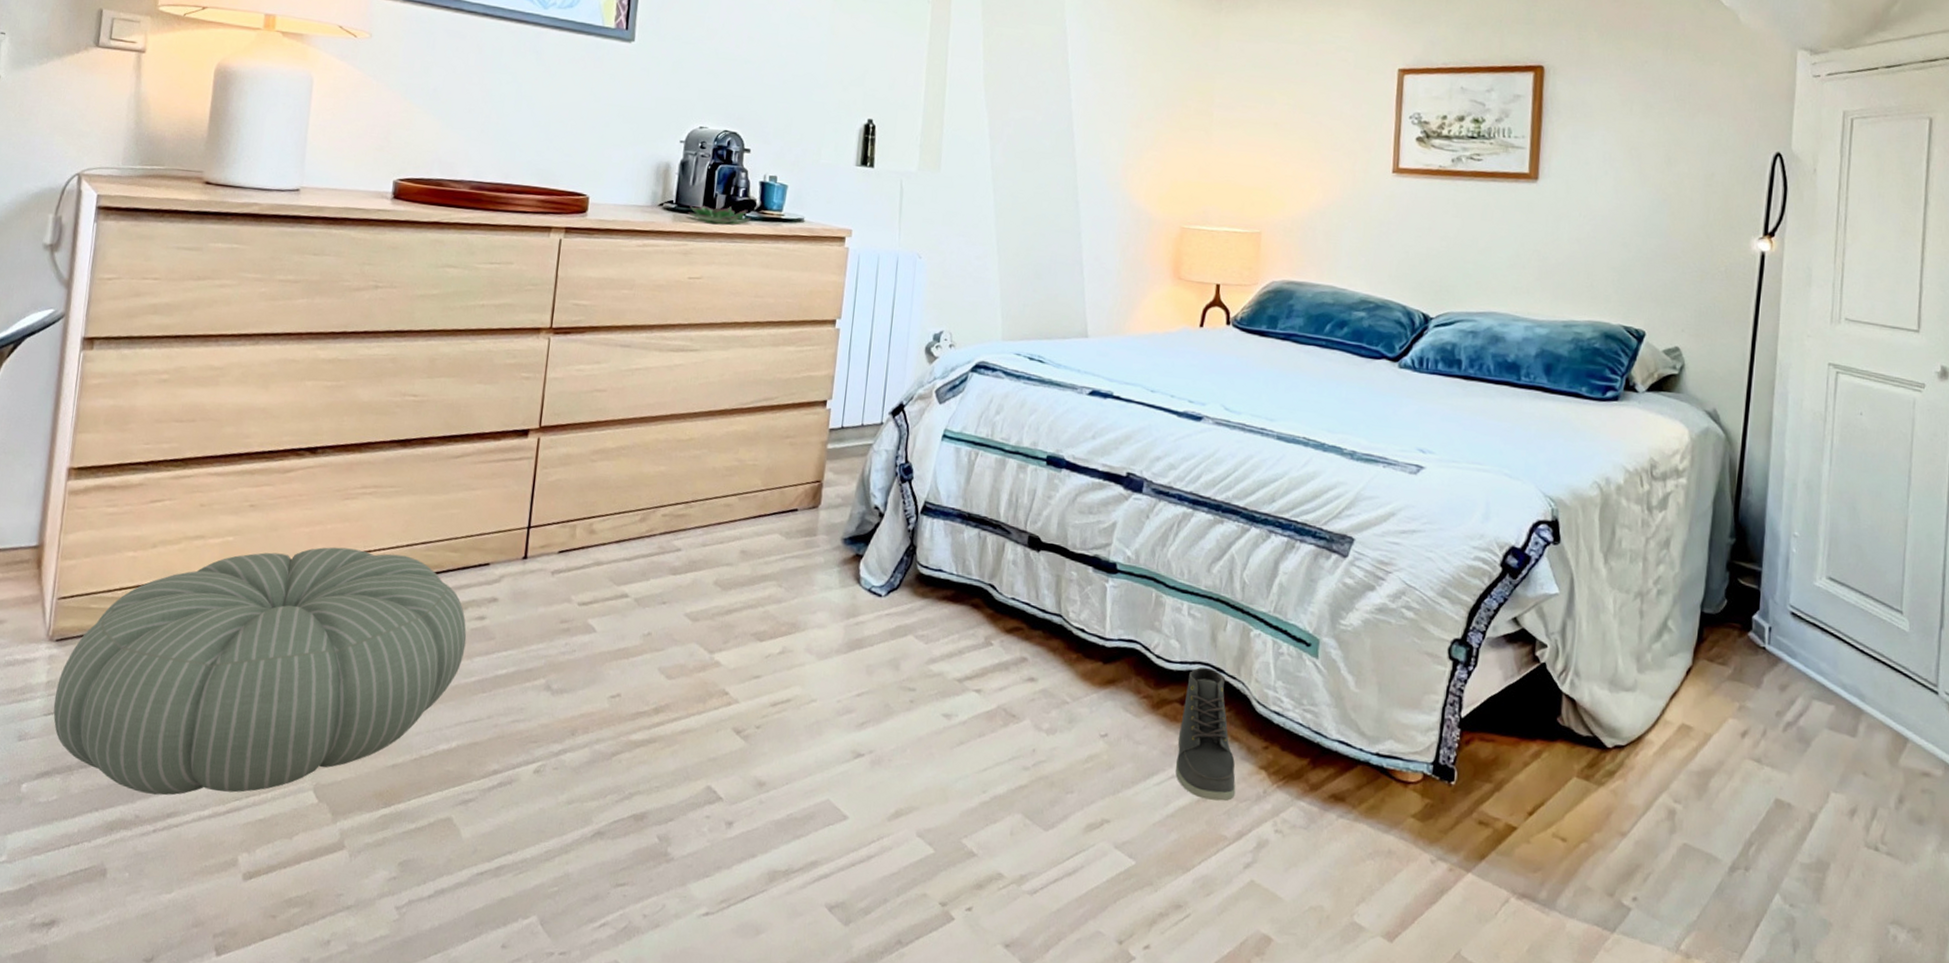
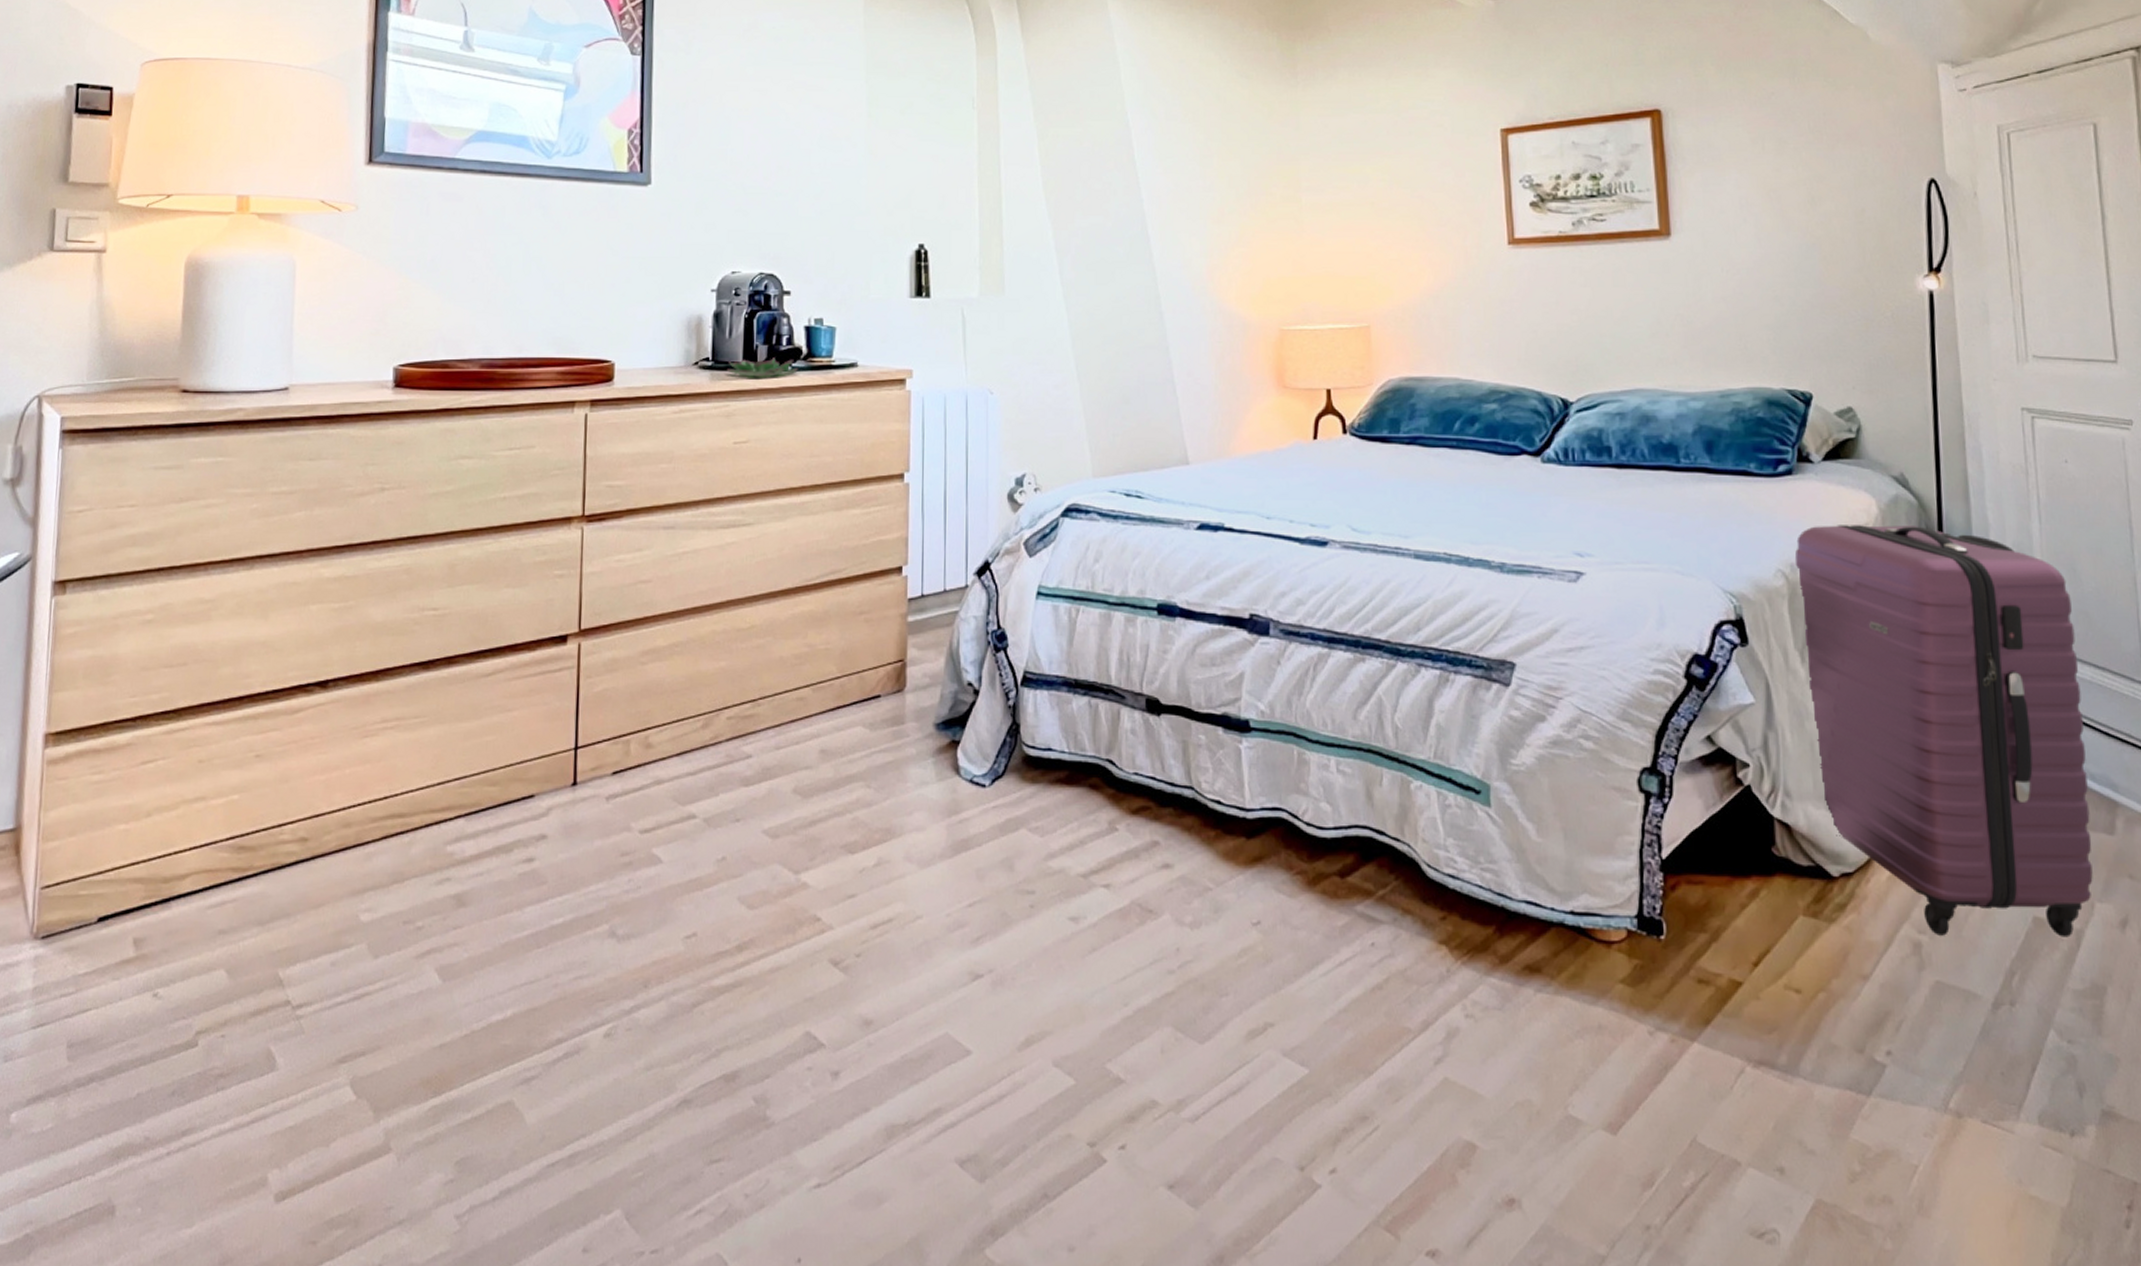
pouf: present [53,547,467,796] -> none [42,794,515,1110]
sneaker: present [1175,666,1236,802] -> none [1341,831,1415,987]
suitcase: none [1608,447,1848,819] -> present [1794,525,2093,938]

